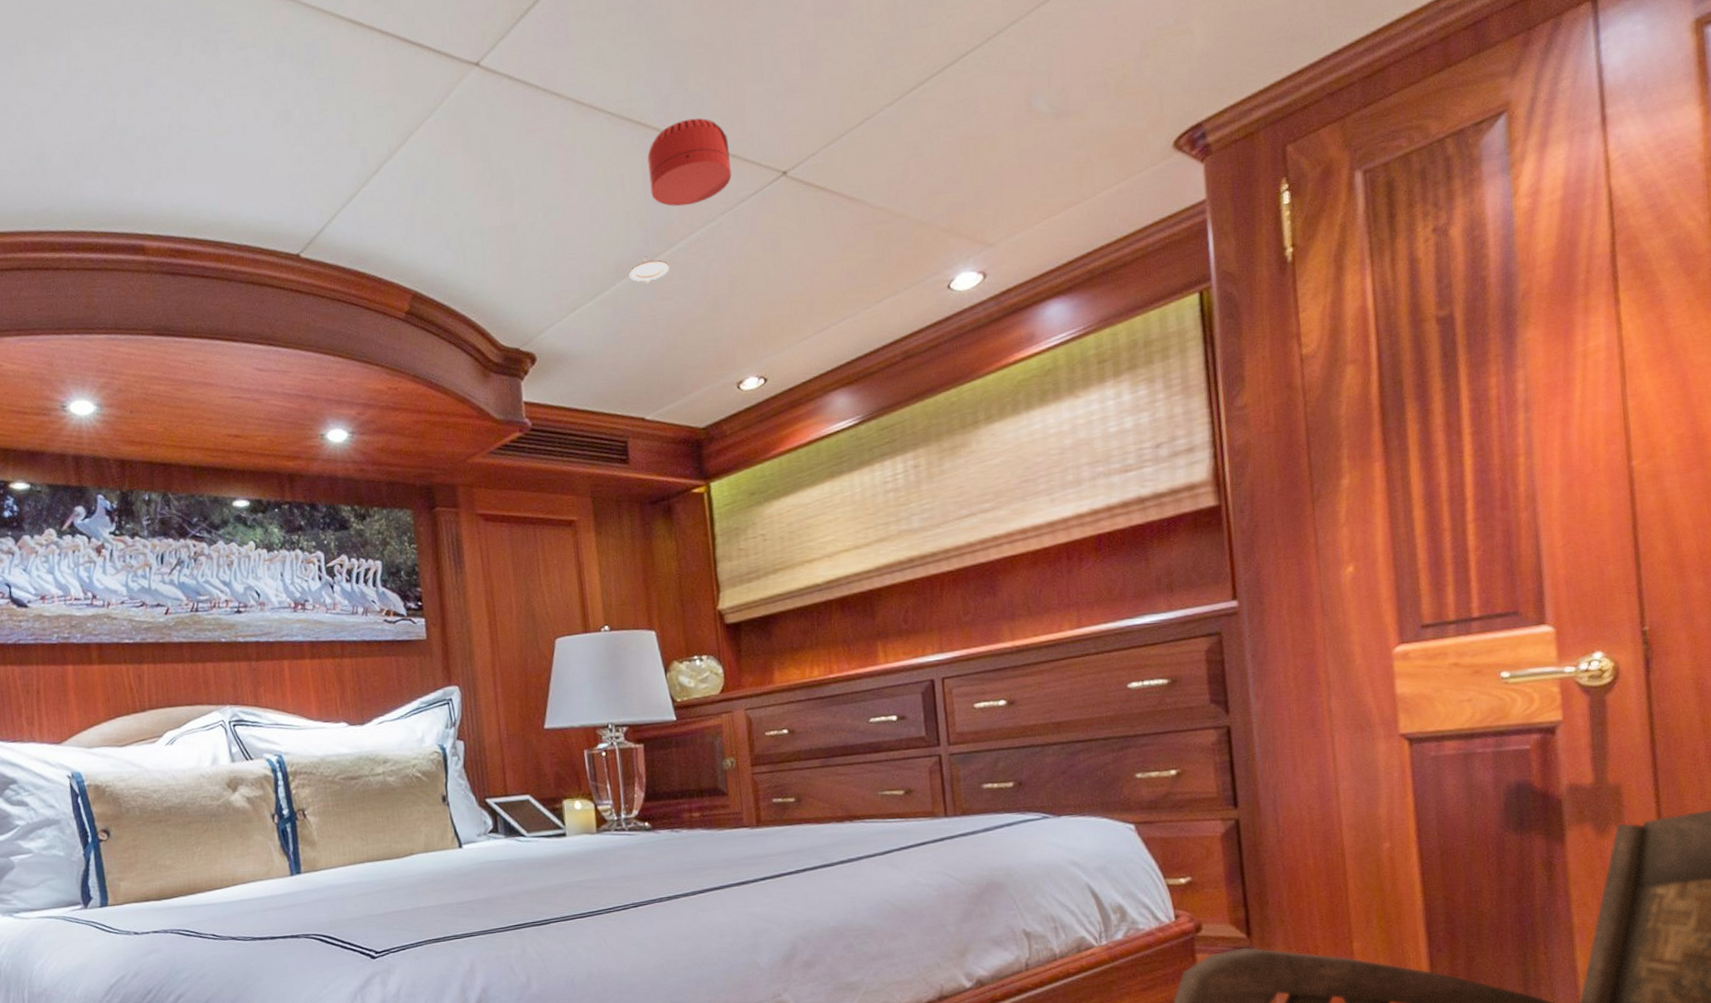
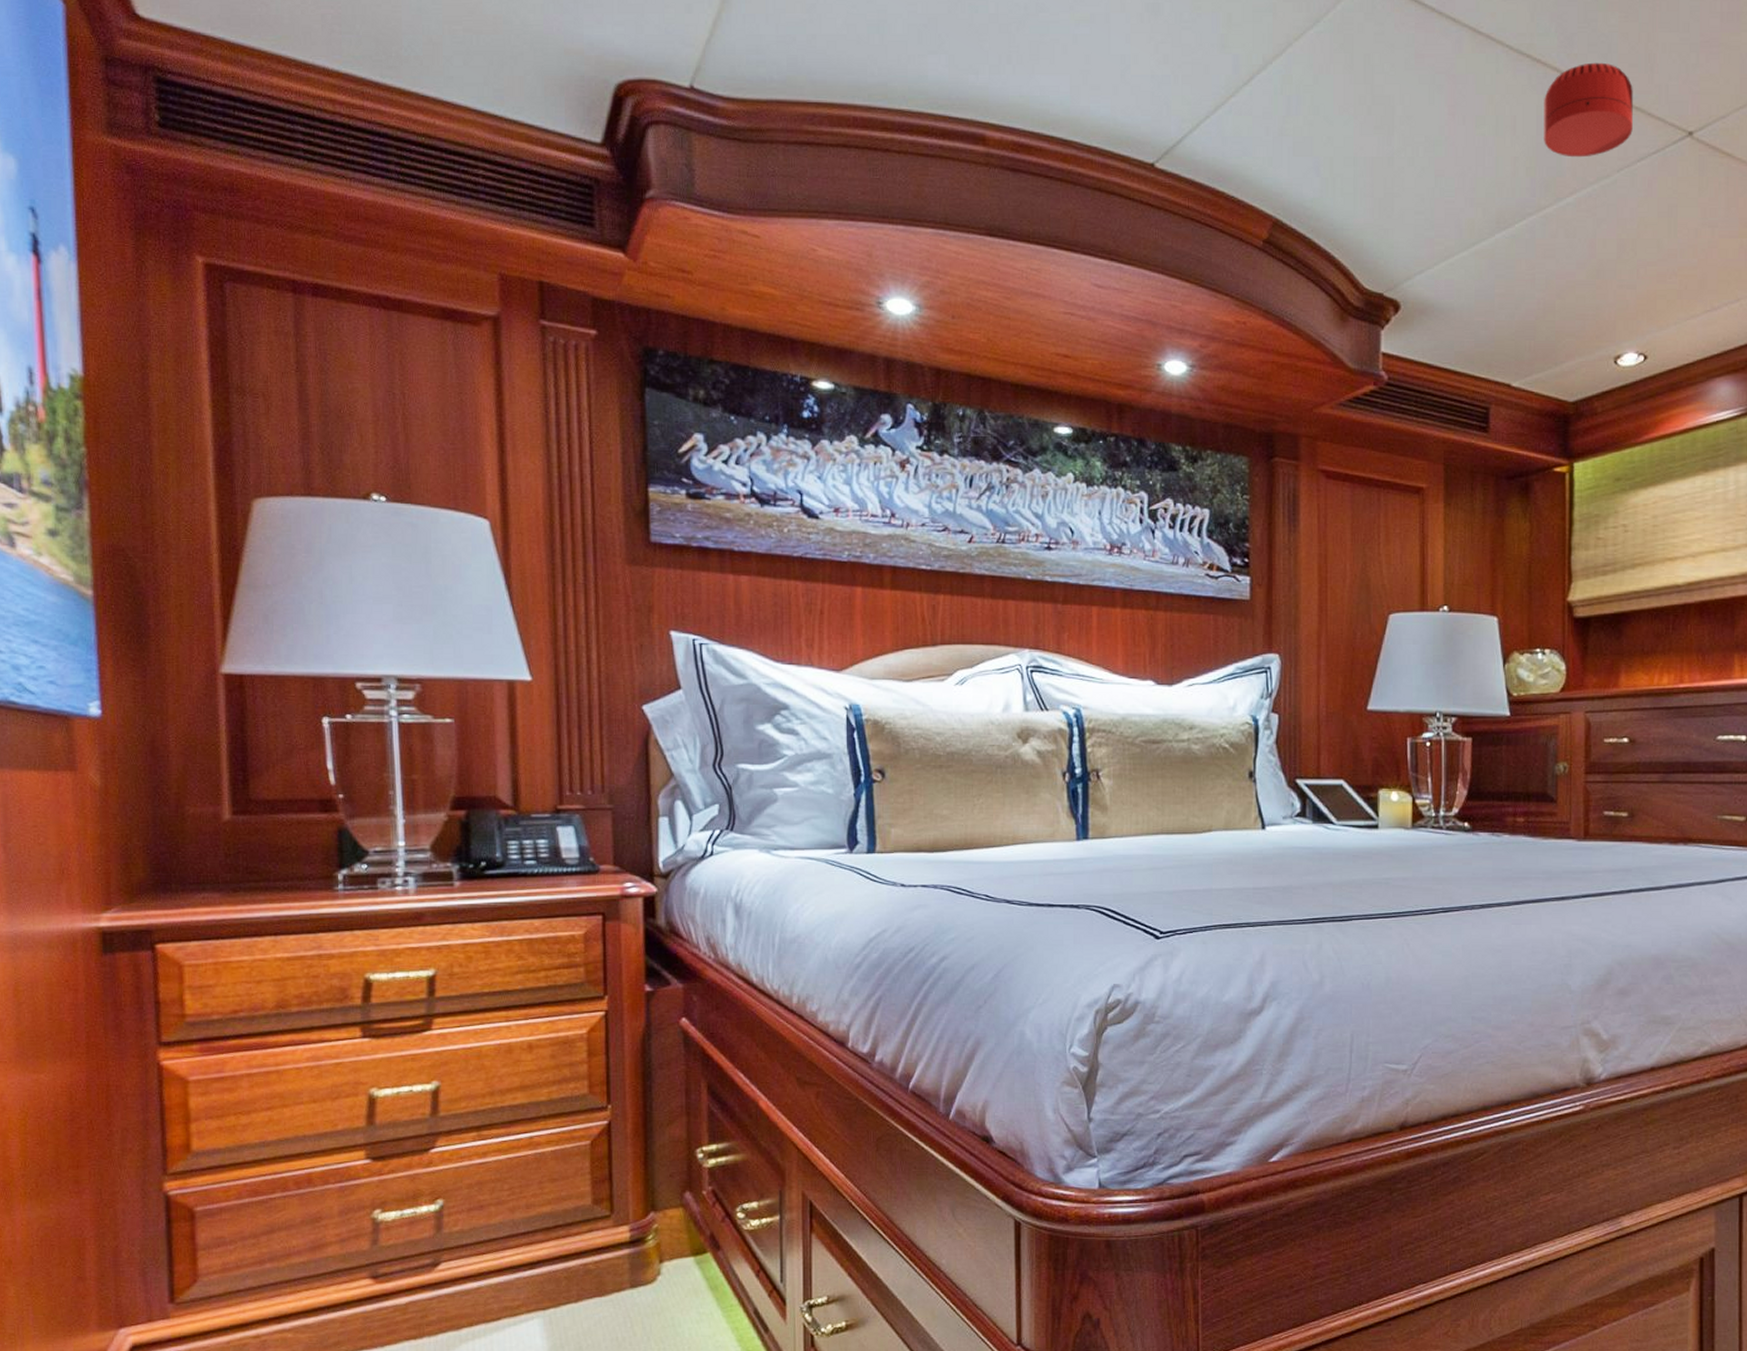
recessed light: present [629,256,669,284] -> none [1510,208,1555,238]

